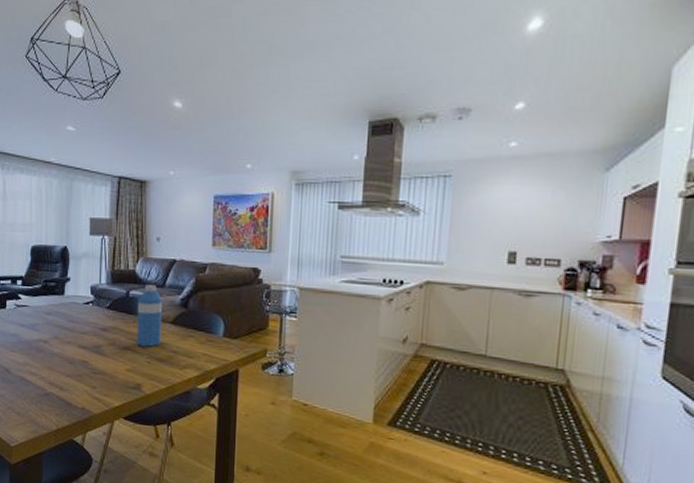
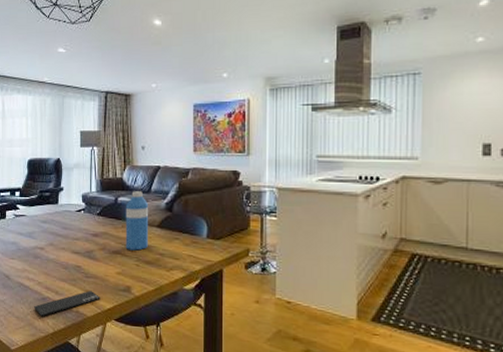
smartphone: none [36,387,108,413] -> present [34,291,100,317]

